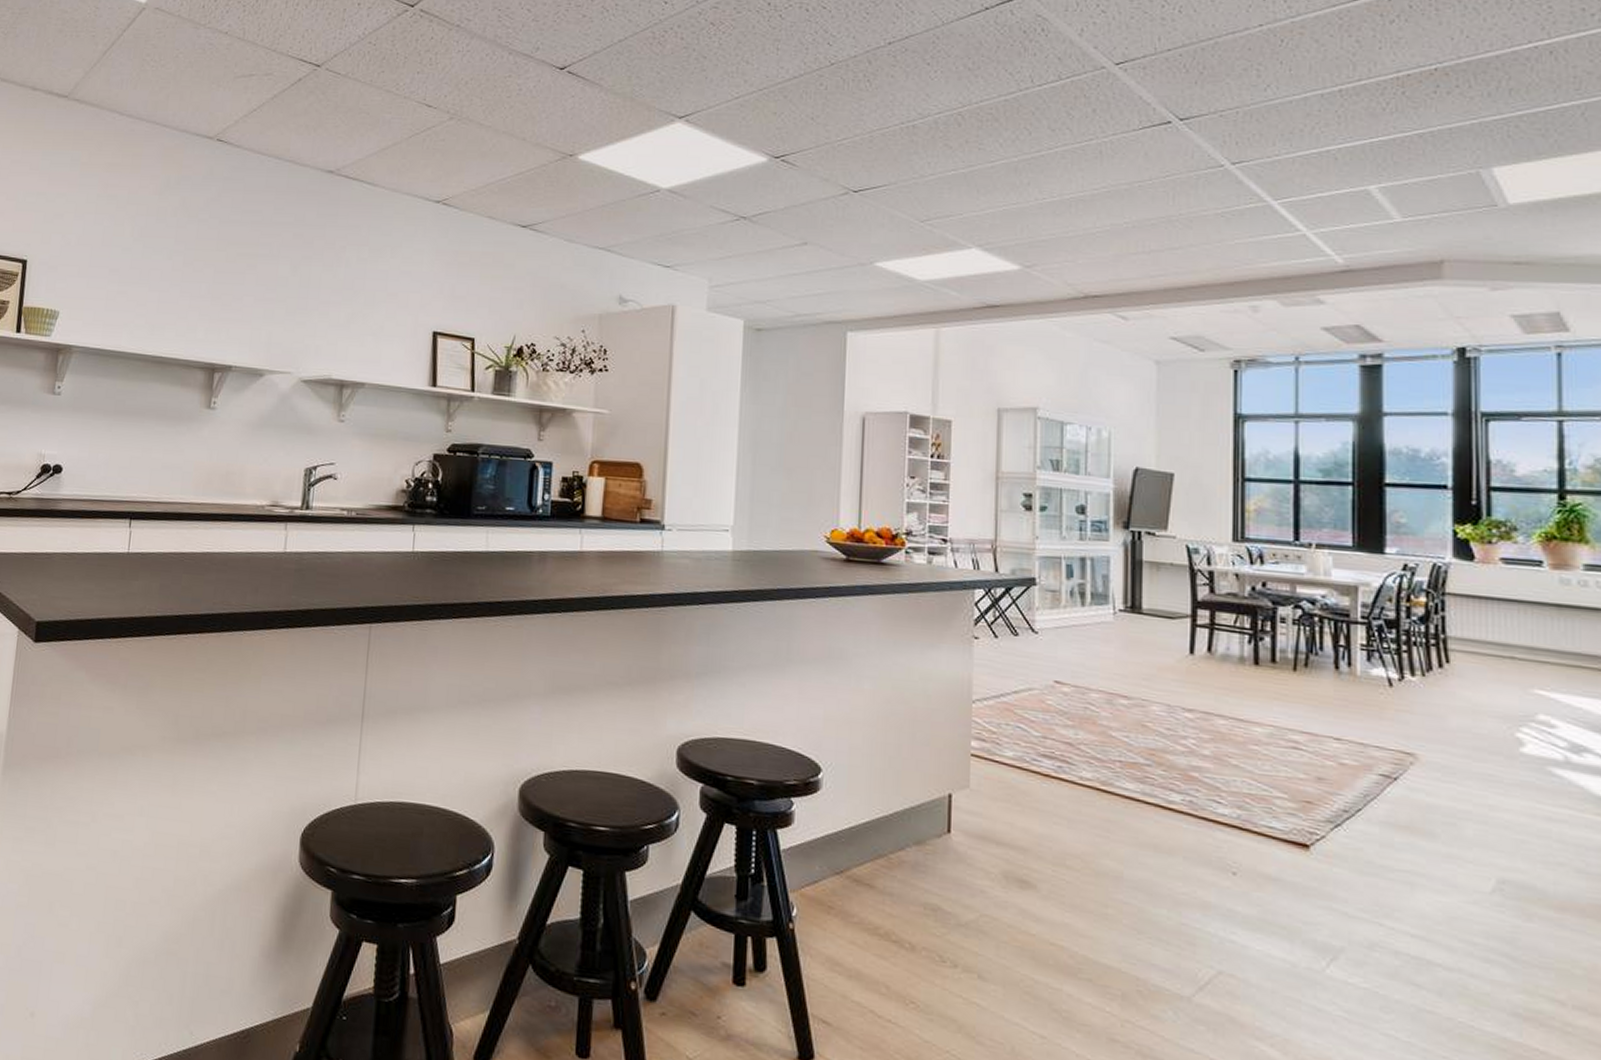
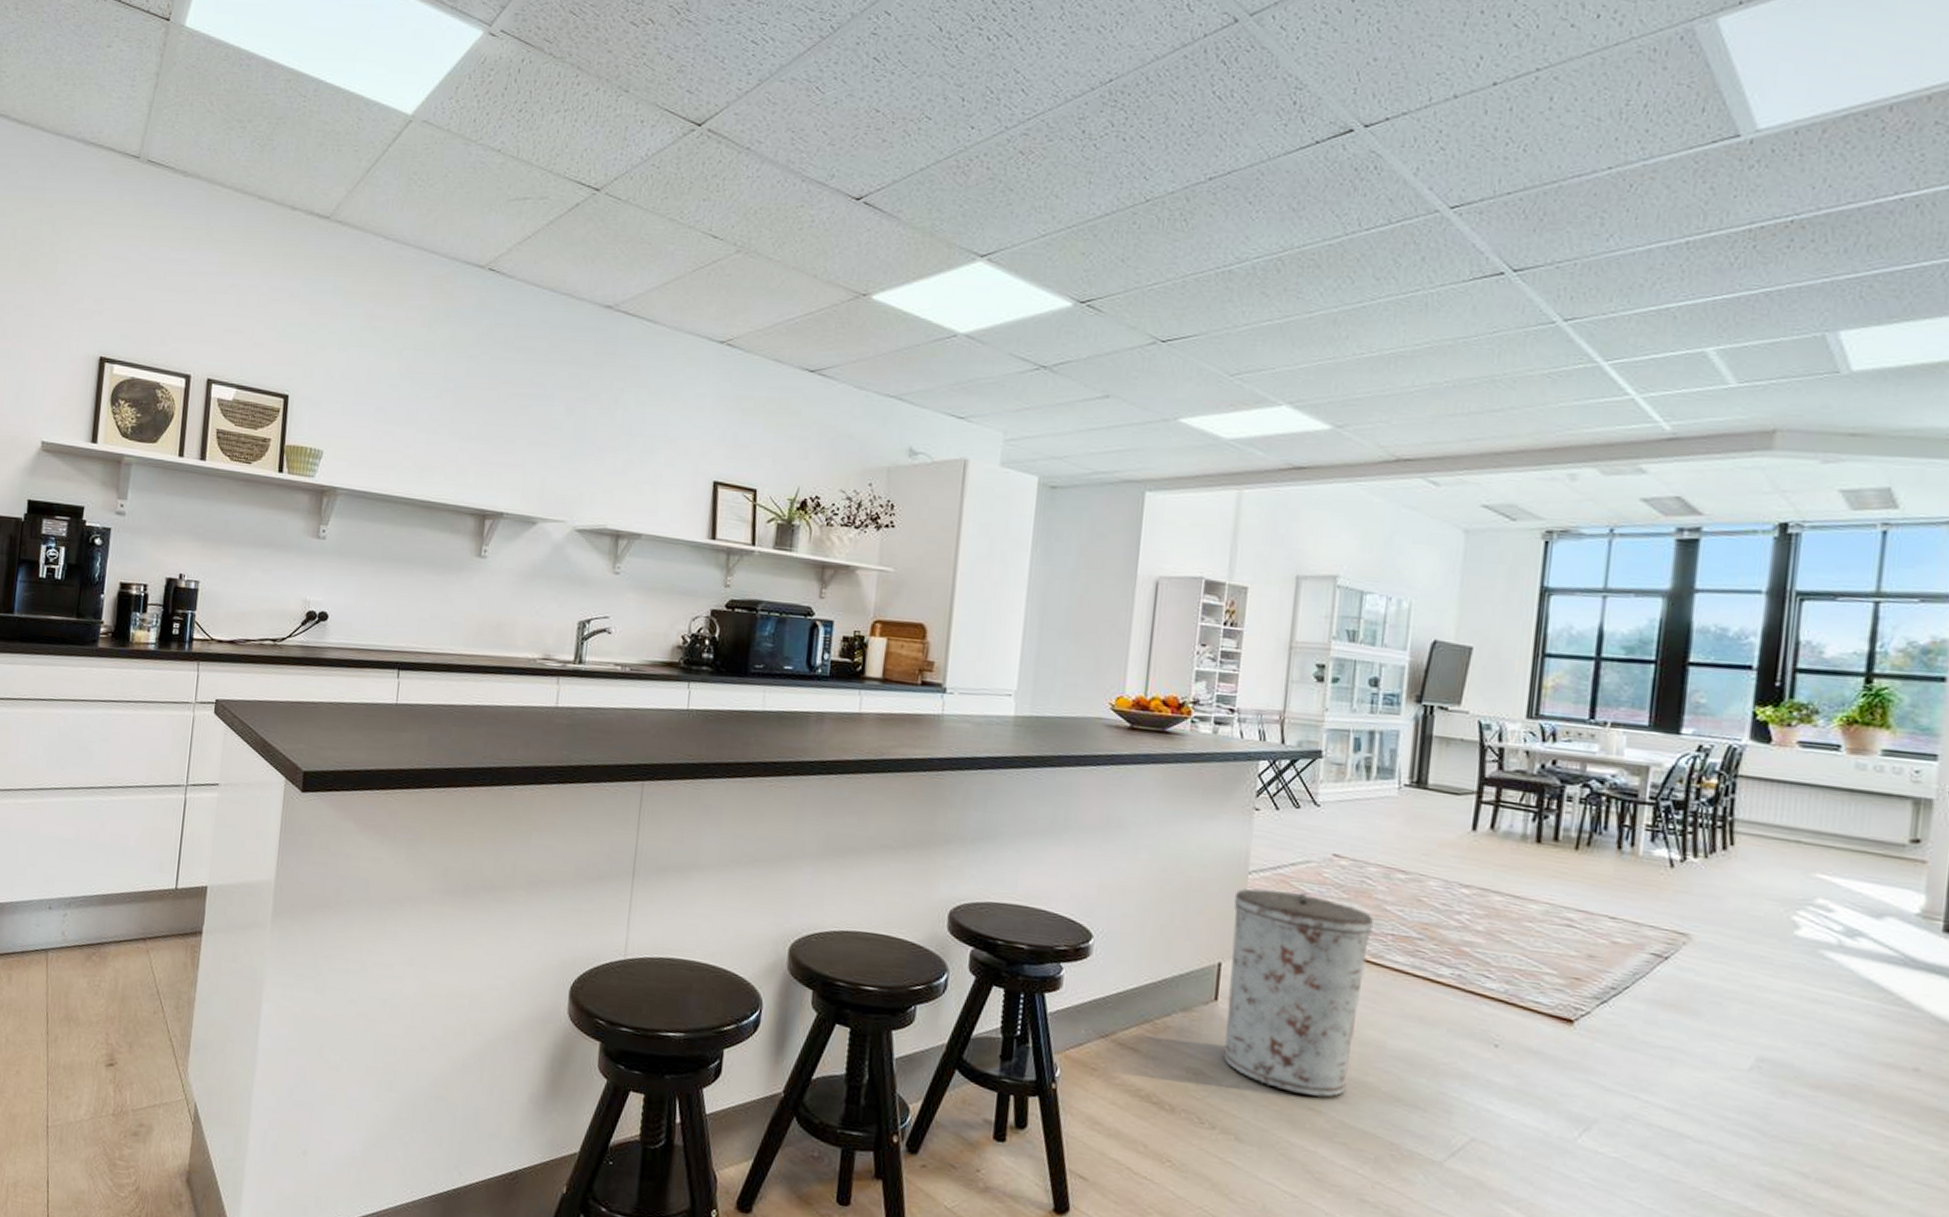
trash can: none [959,717,1099,932] -> present [1224,888,1373,1098]

